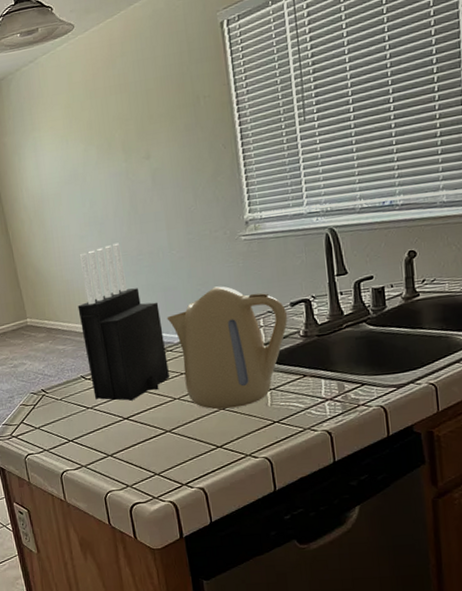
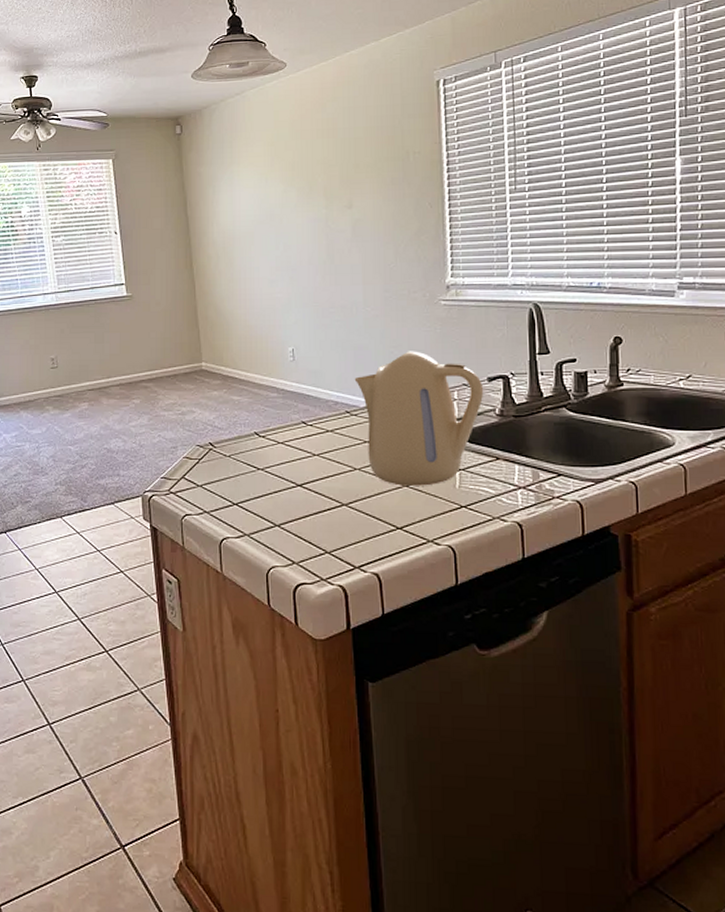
knife block: present [77,243,169,401] -> none [259,292,351,466]

